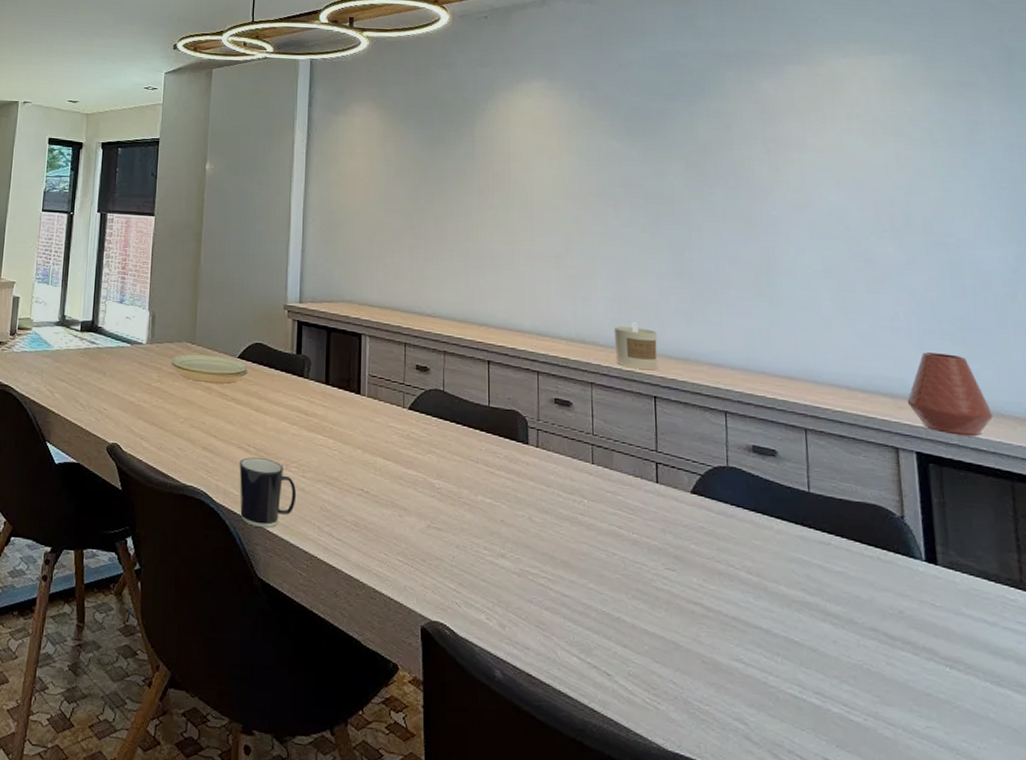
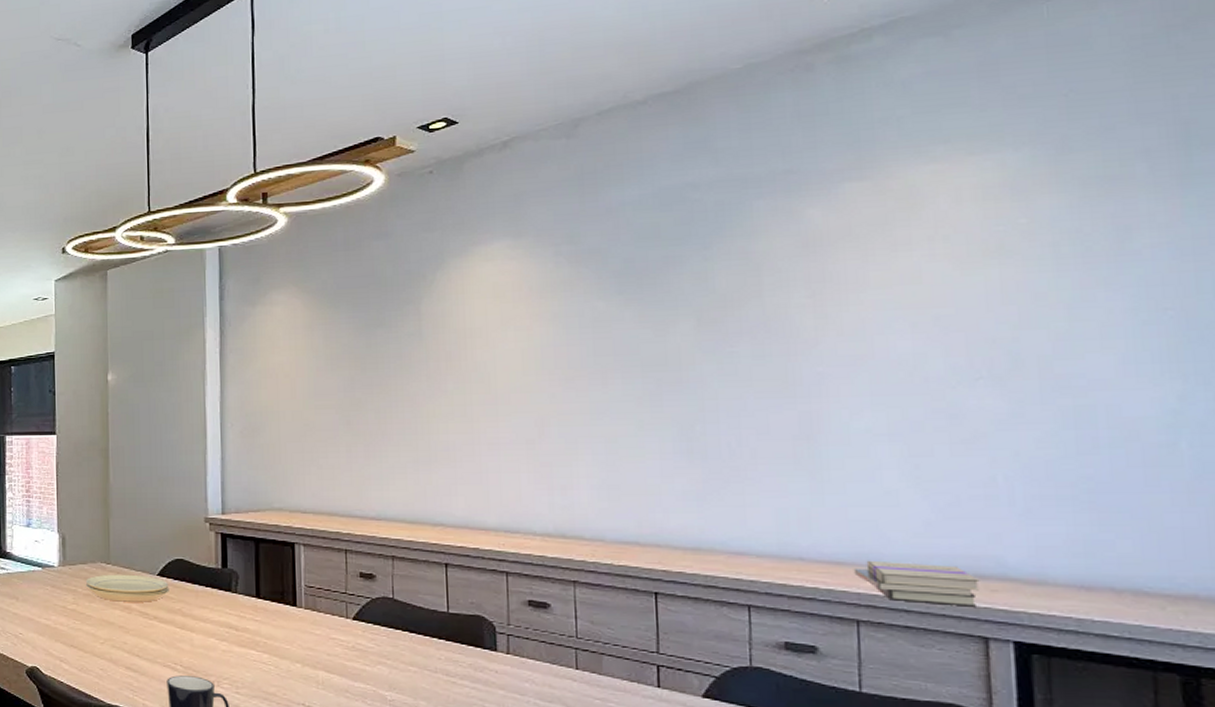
candle: present [613,322,658,371] -> none [602,511,660,564]
books: none [801,376,891,421] -> present [853,560,980,607]
vase: present [907,352,994,437] -> none [1003,523,1132,621]

